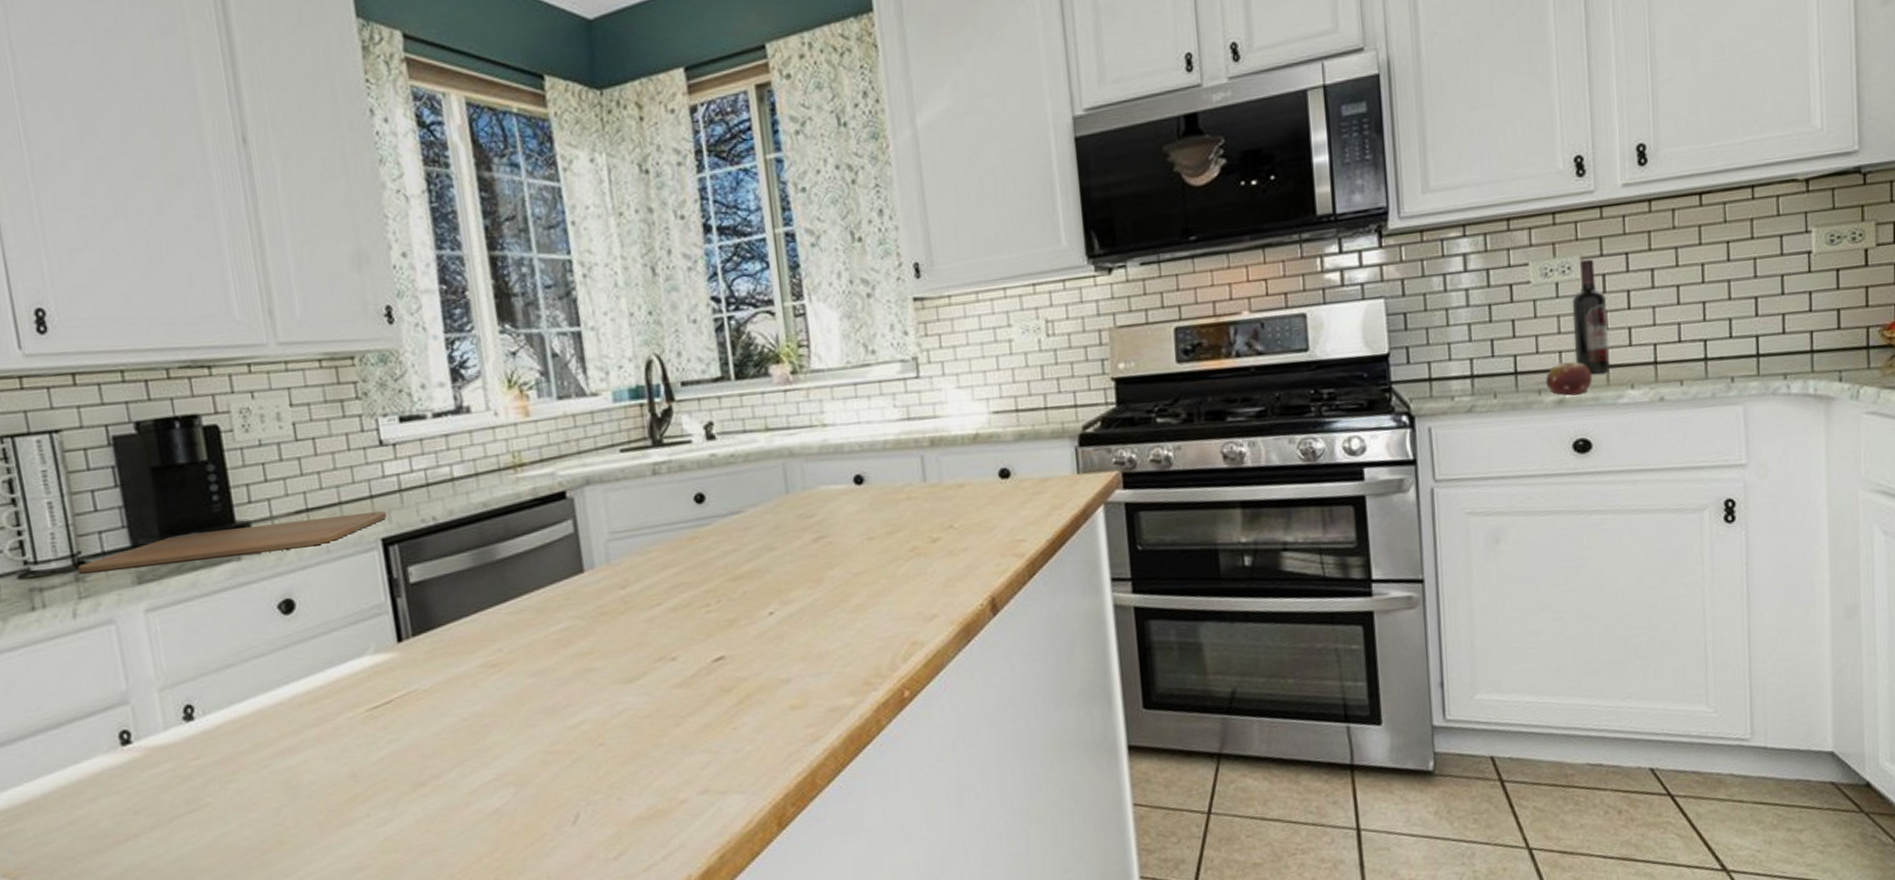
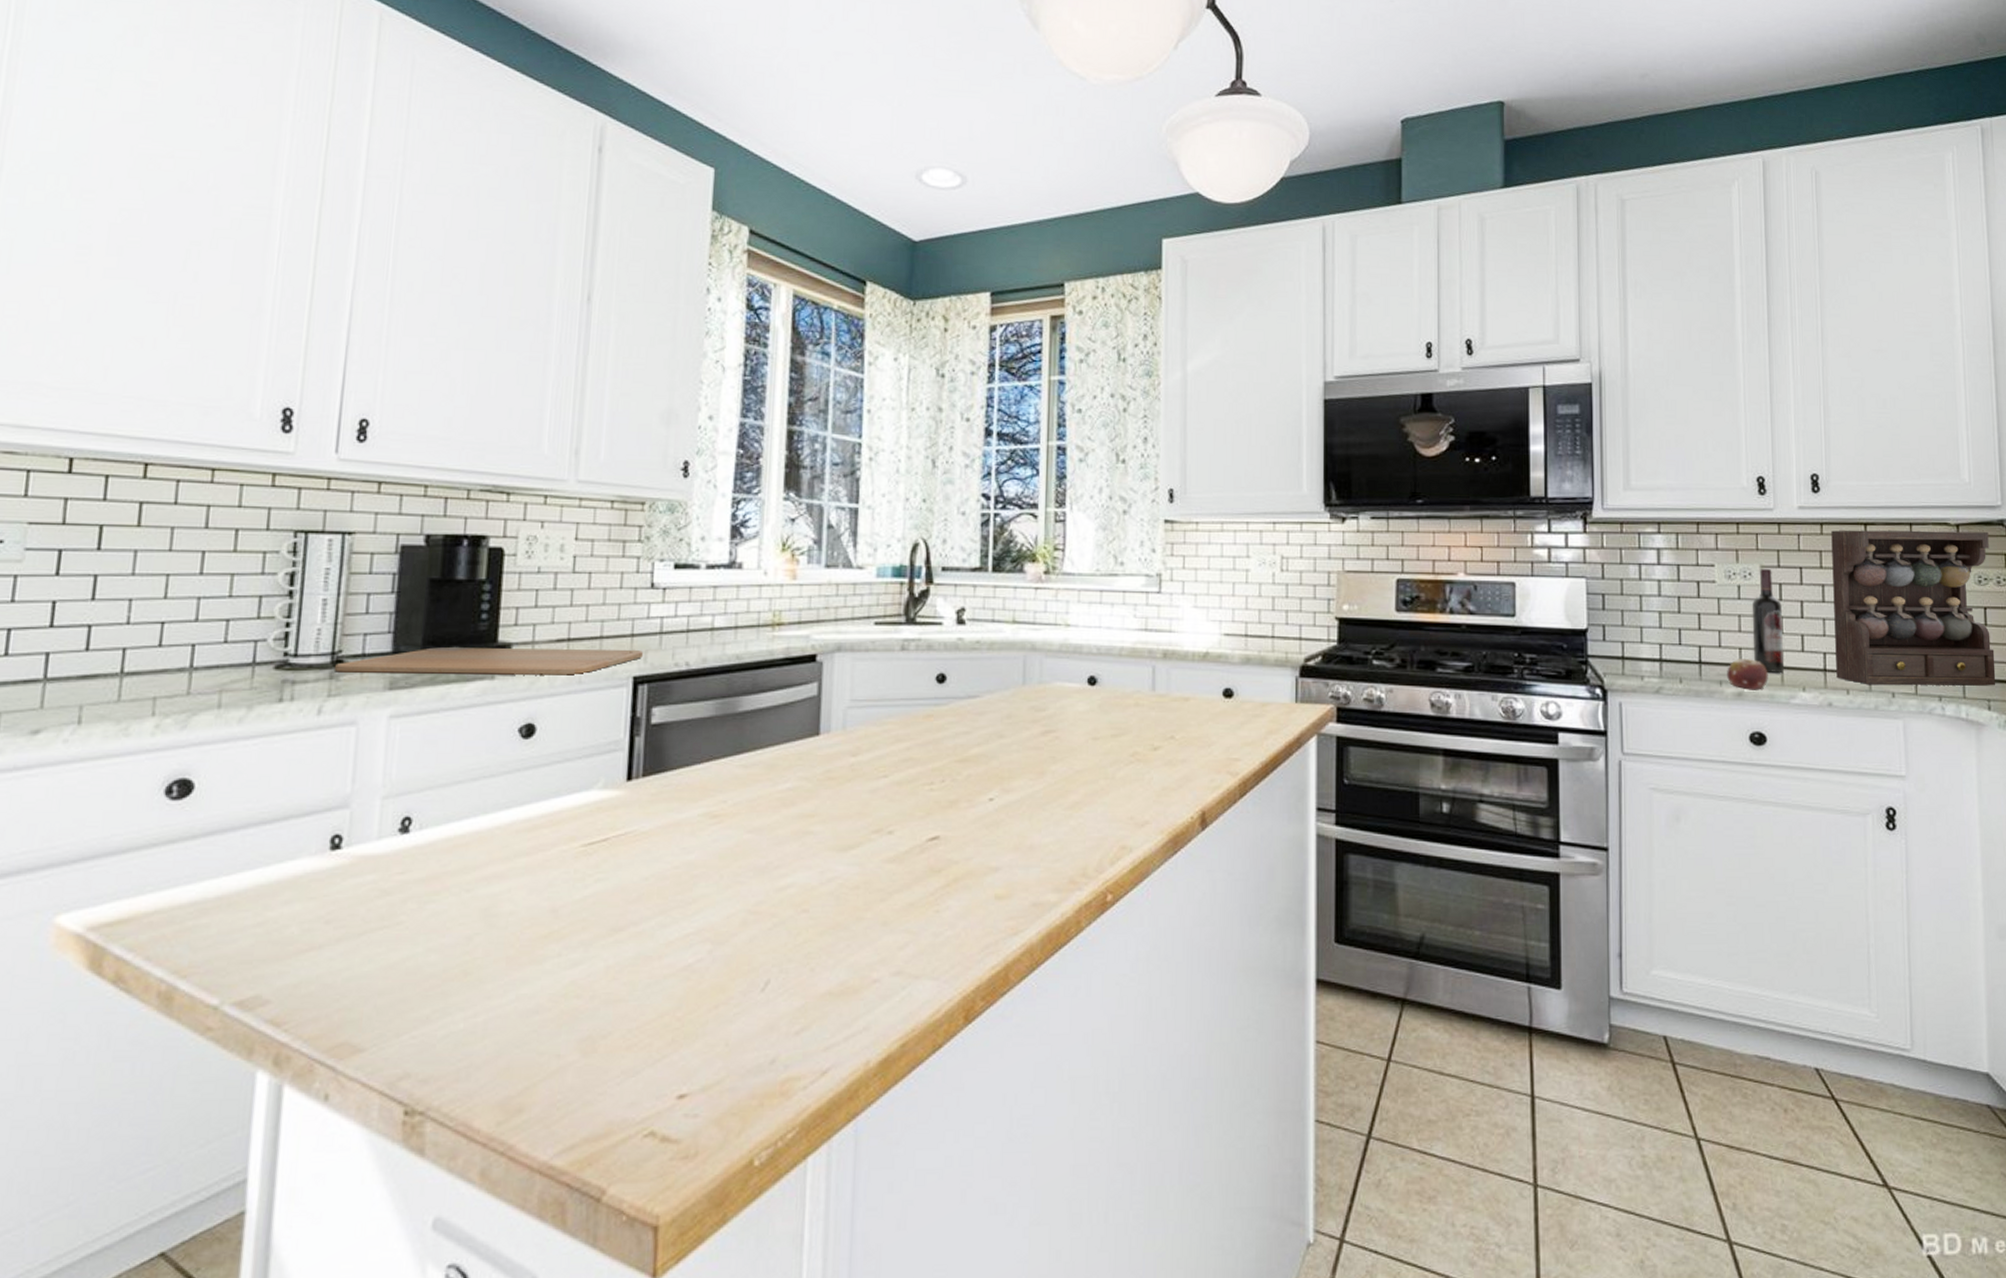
spice rack: none [1661,183,1849,372] -> present [1831,530,1996,686]

